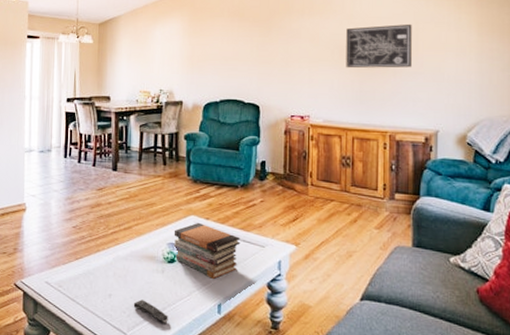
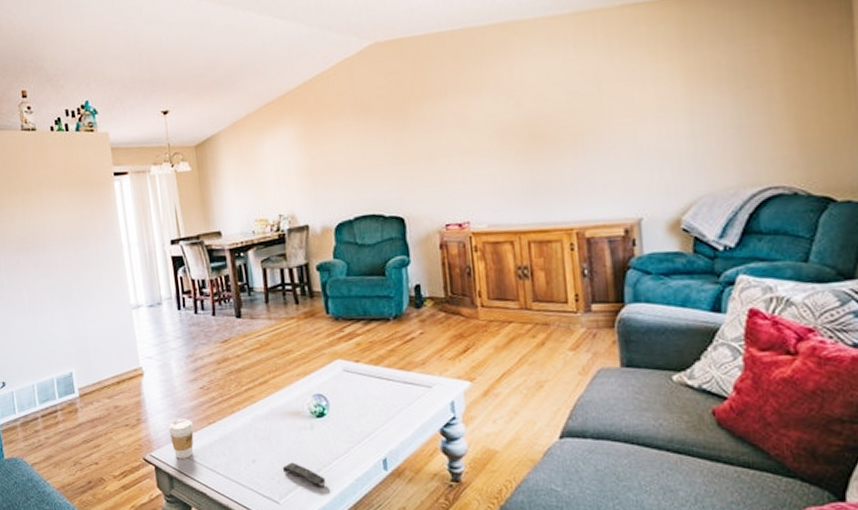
coffee cup: none [40,252,62,288] -> present [168,418,194,459]
book stack: present [173,222,241,279] -> none [318,366,402,430]
wall art: present [346,23,412,69] -> none [505,86,597,156]

